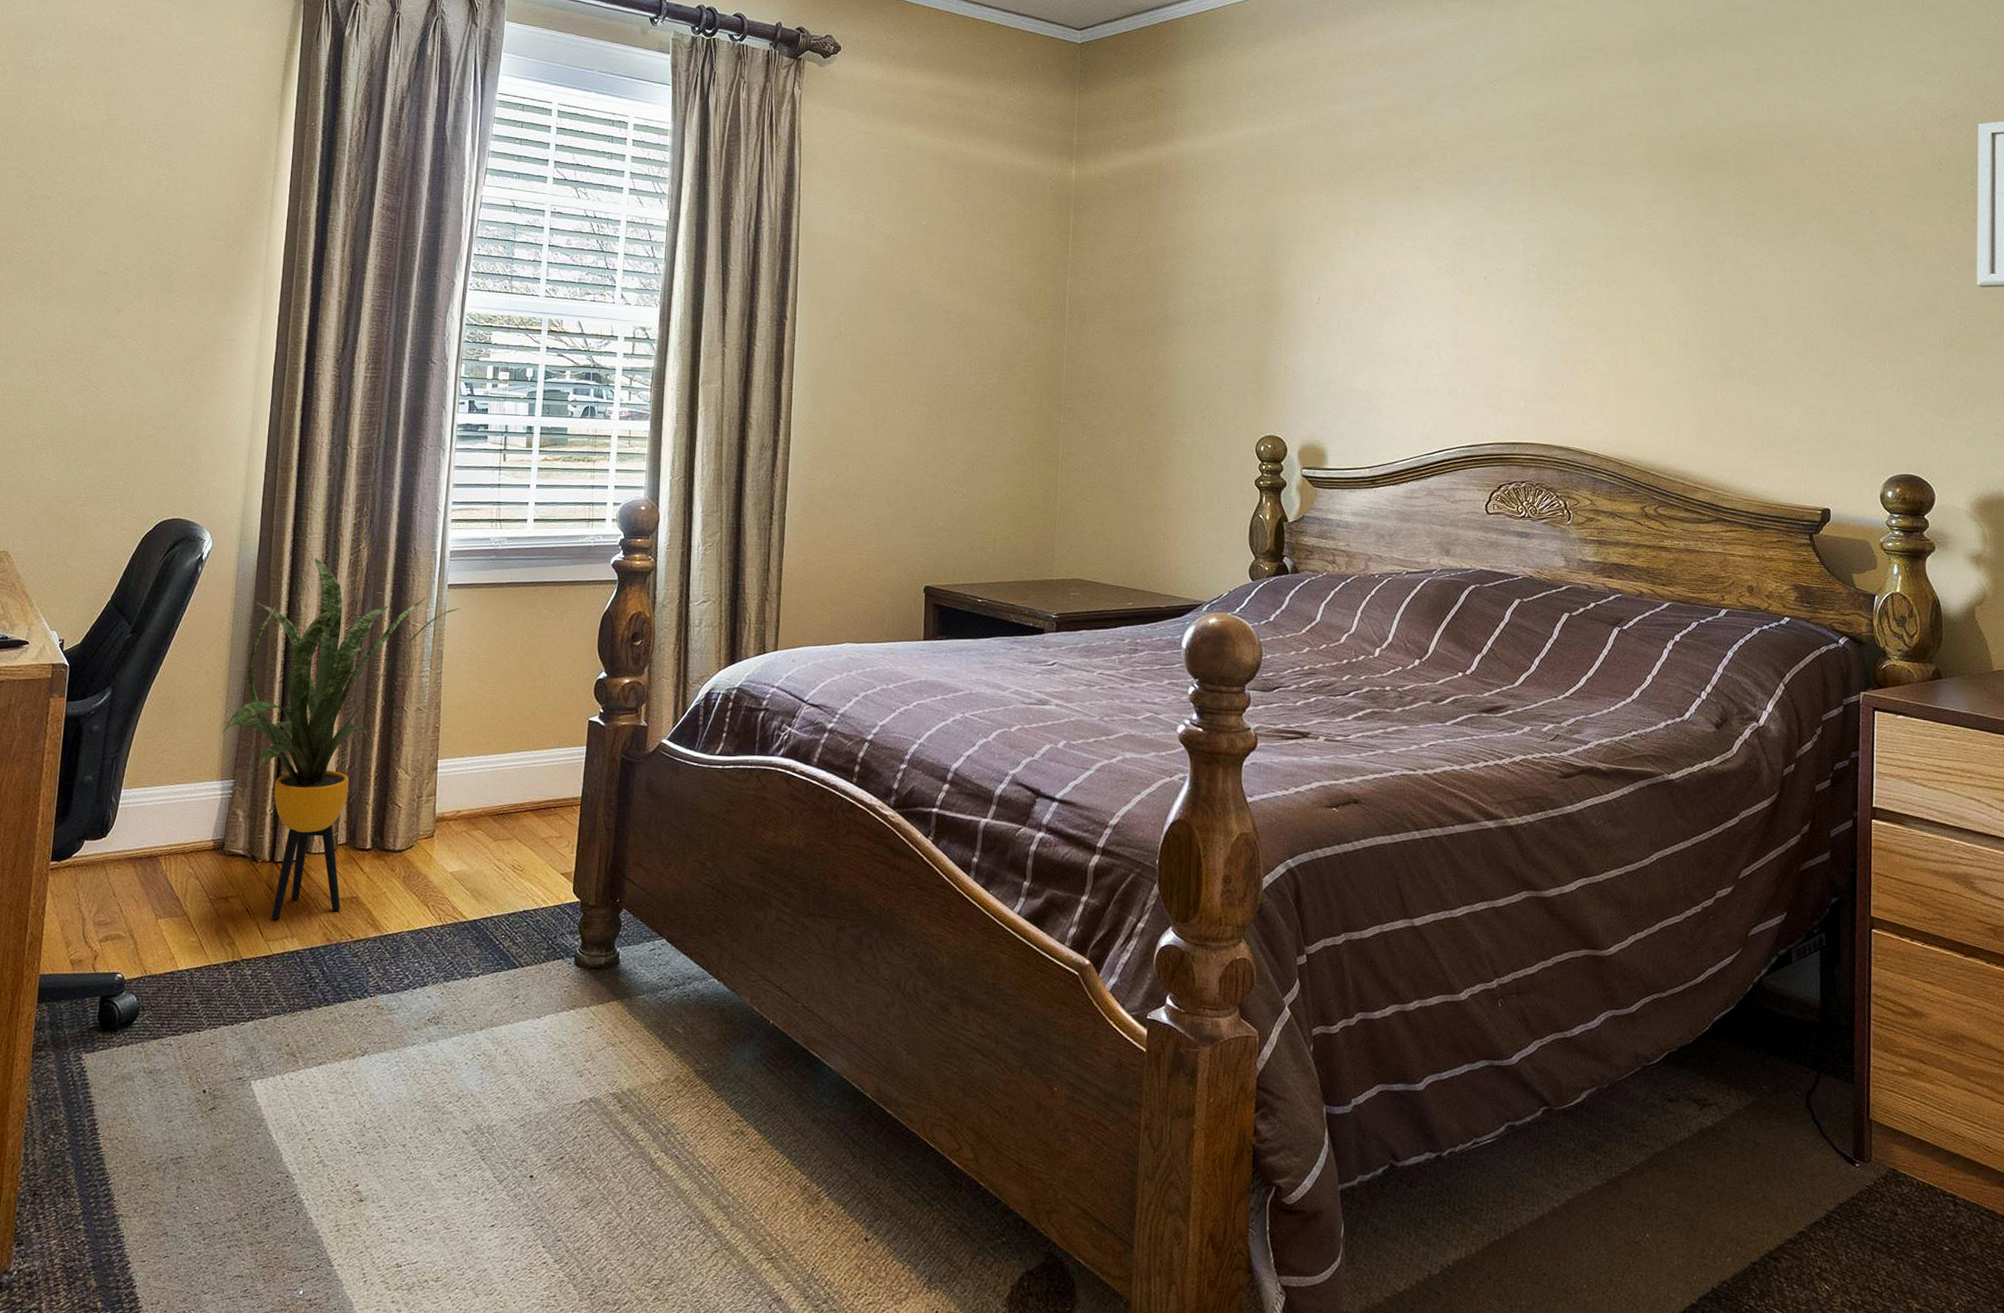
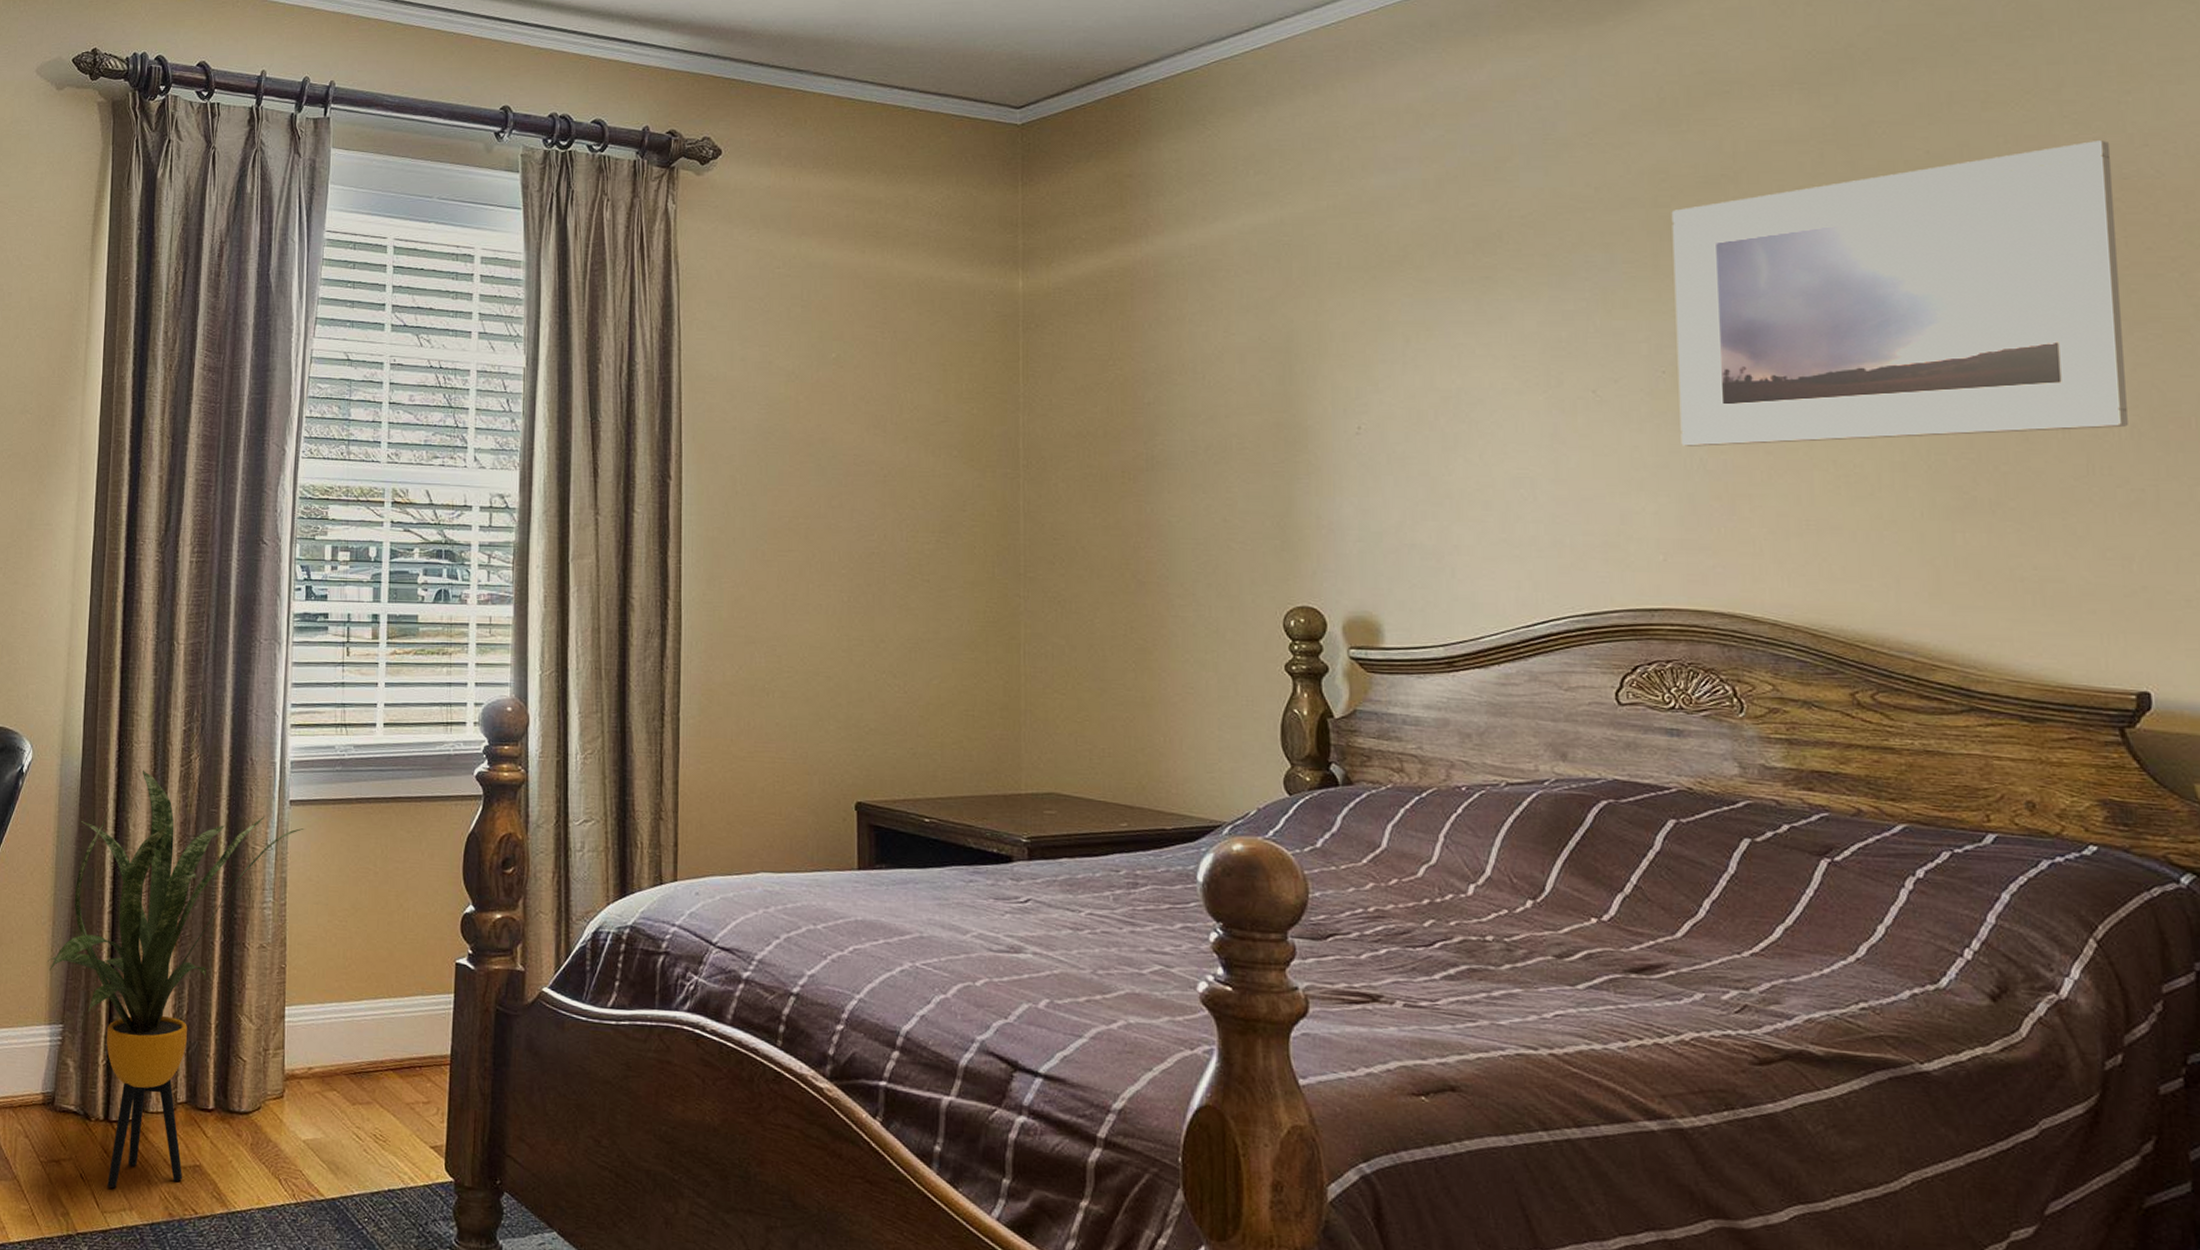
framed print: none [1542,111,1834,323] -> present [1671,141,2128,447]

